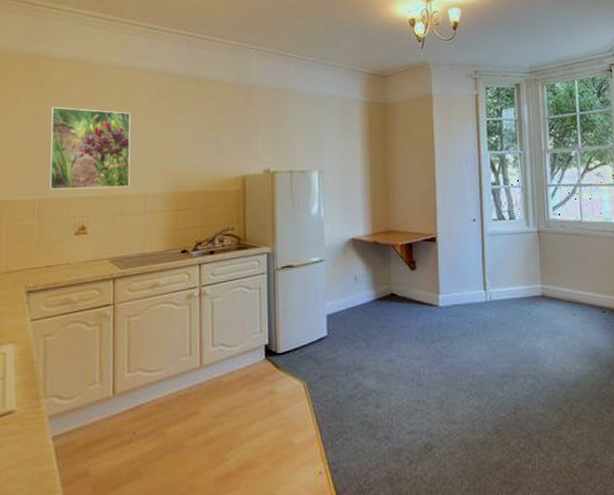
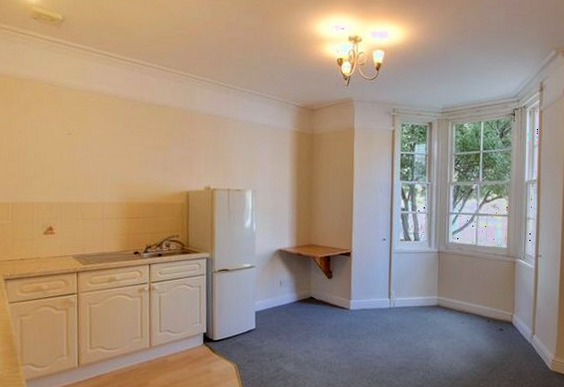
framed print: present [48,106,131,190] -> none [20,122,90,196]

